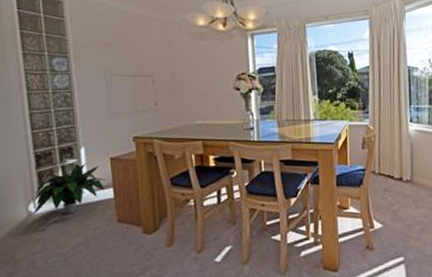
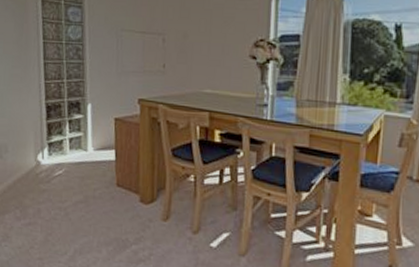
potted plant: present [33,163,107,215] -> none [41,119,110,169]

